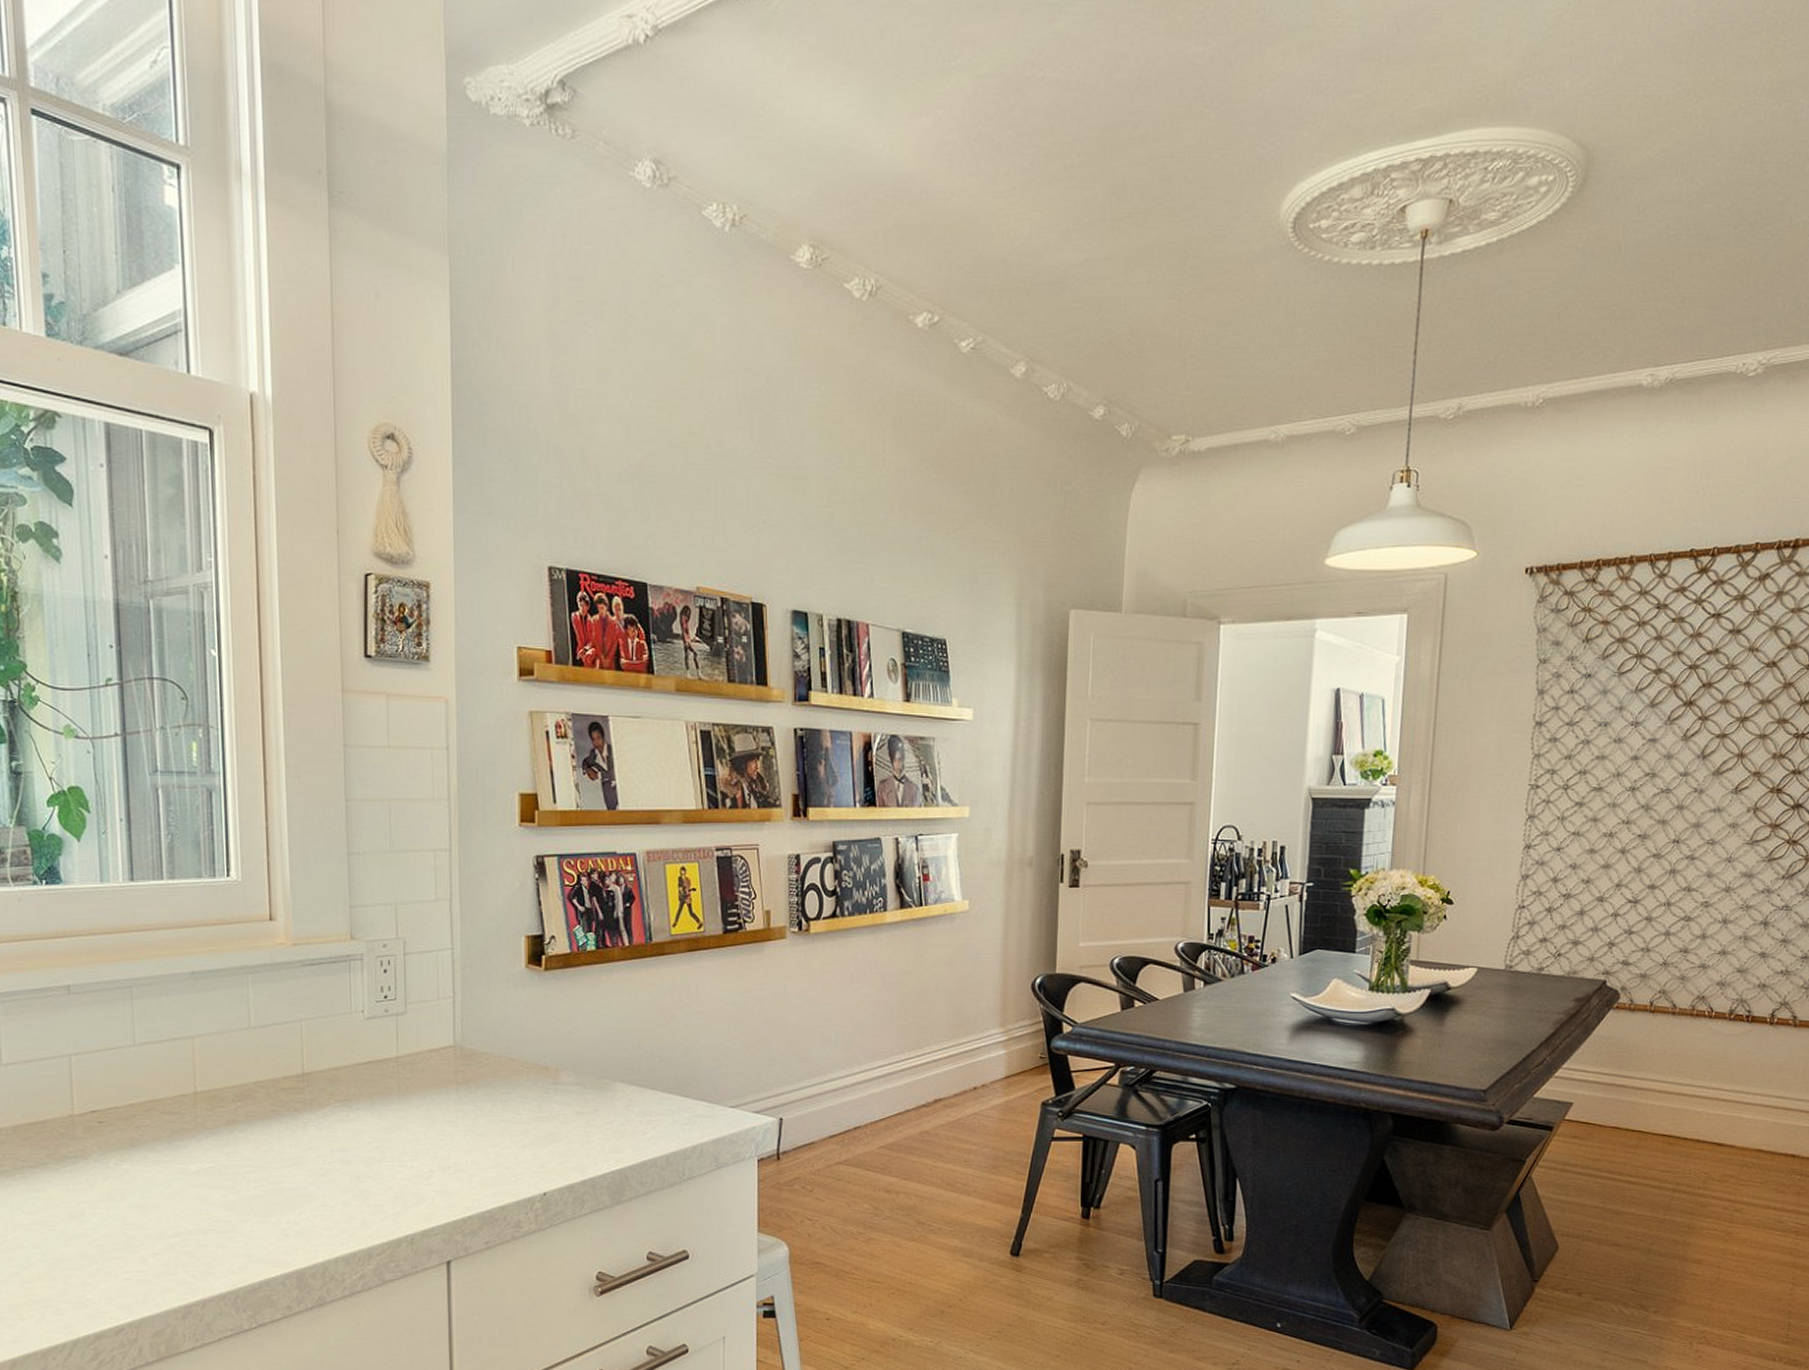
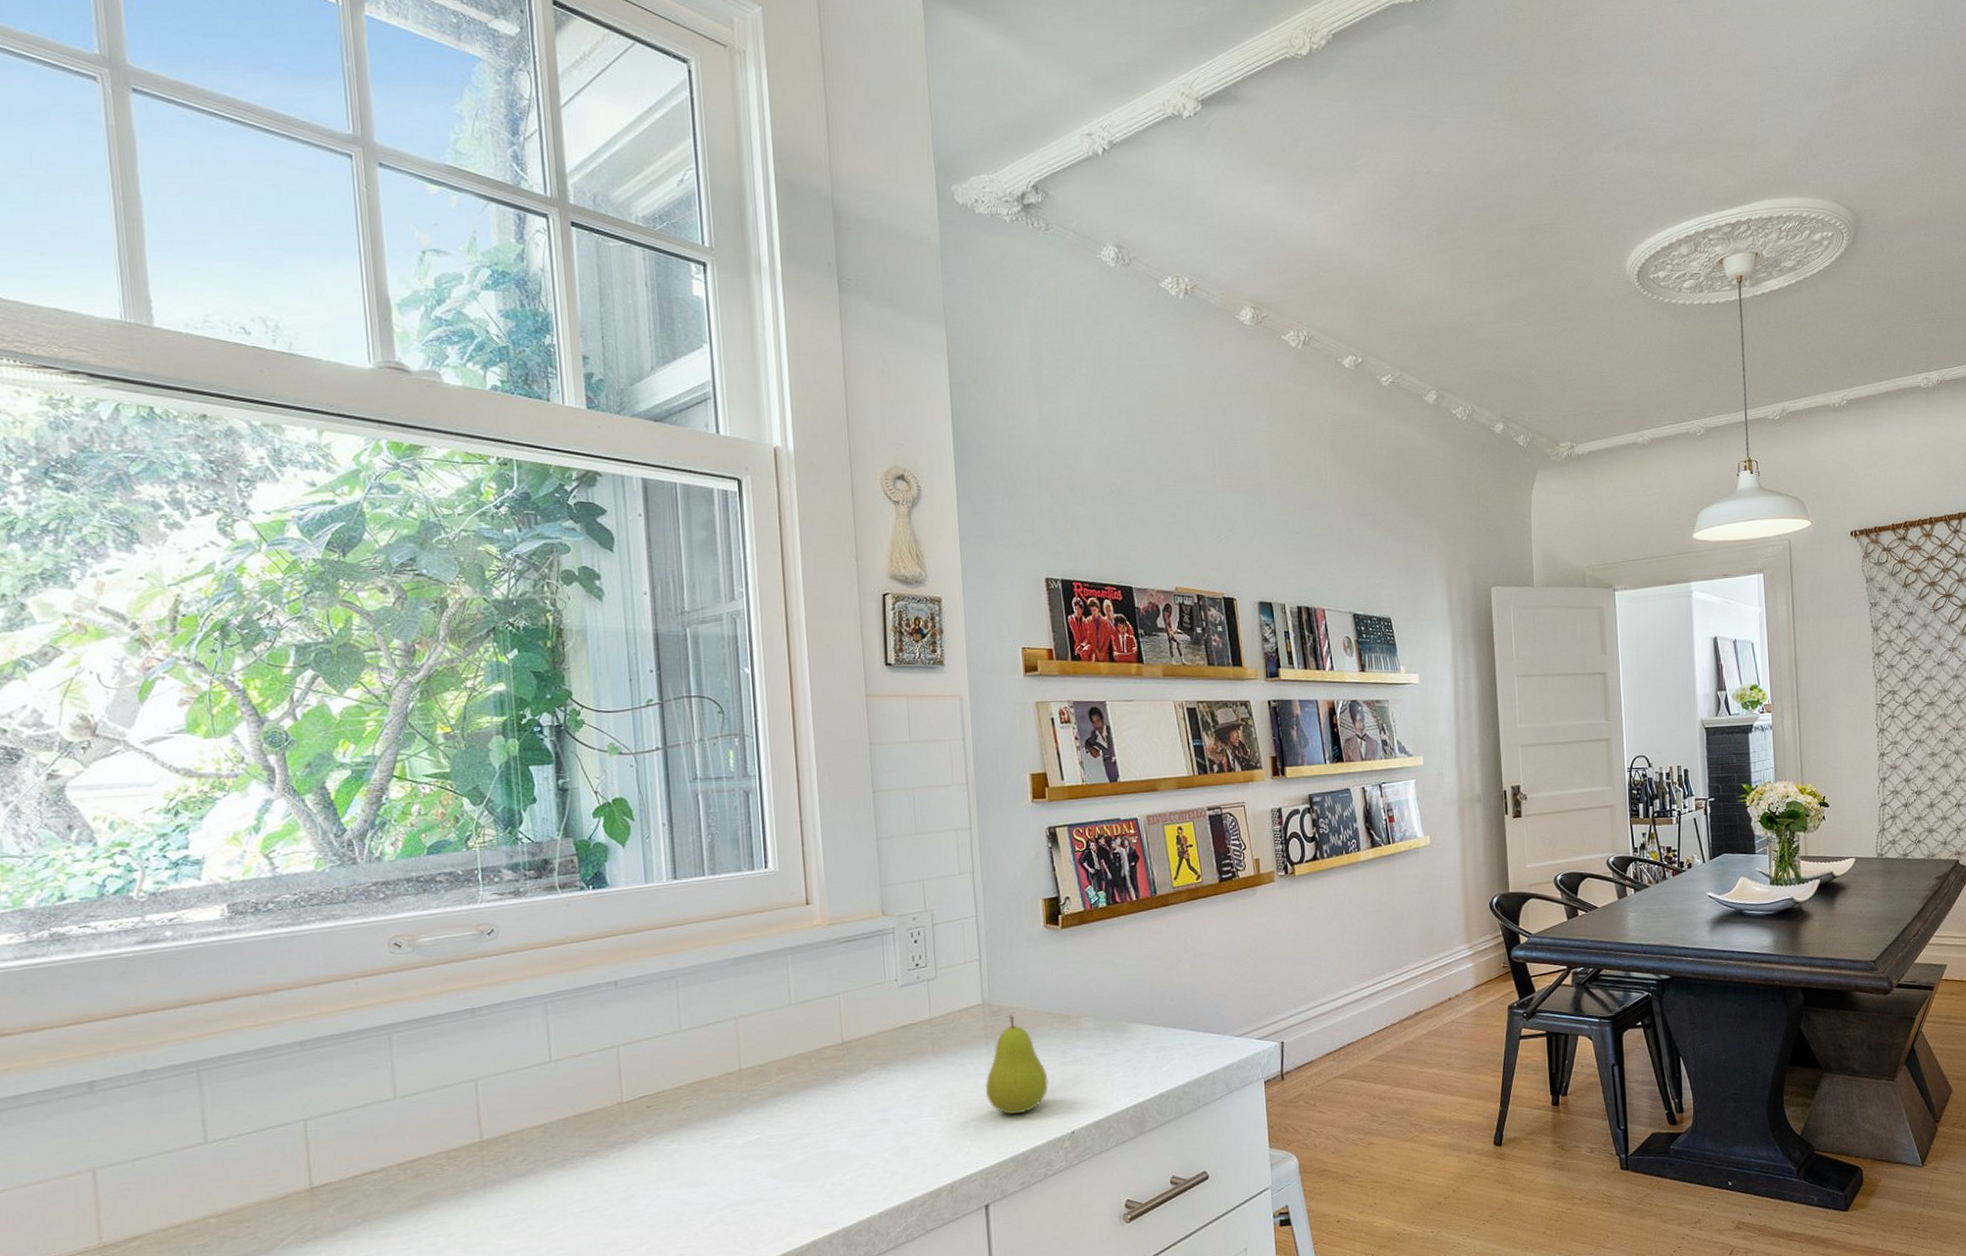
fruit: none [452,1060,521,1169] -> present [985,1014,1048,1115]

